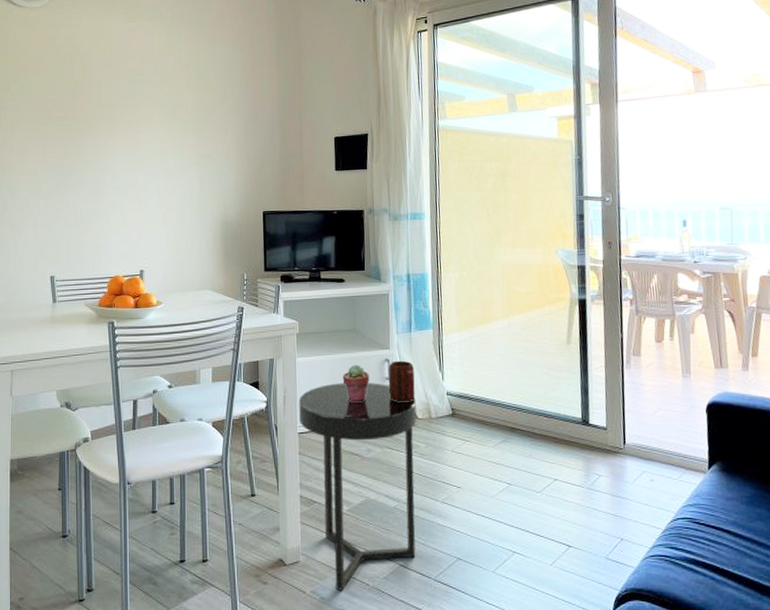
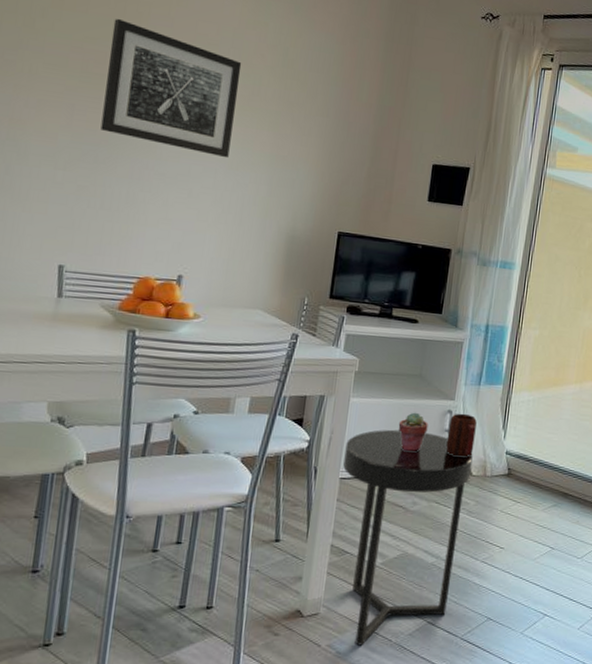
wall art: none [65,70,165,166] -> present [100,18,242,158]

